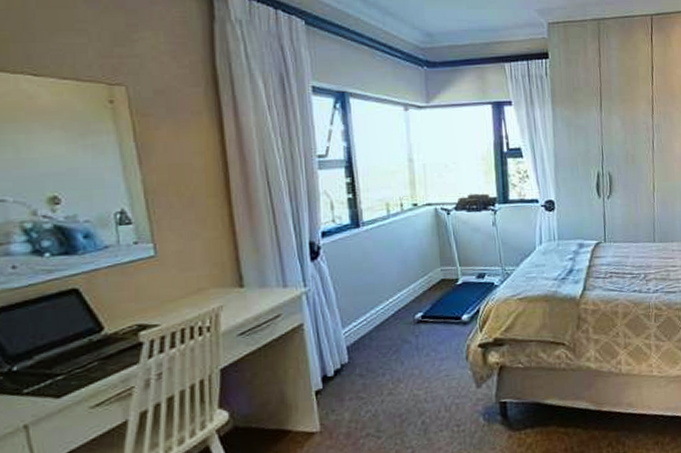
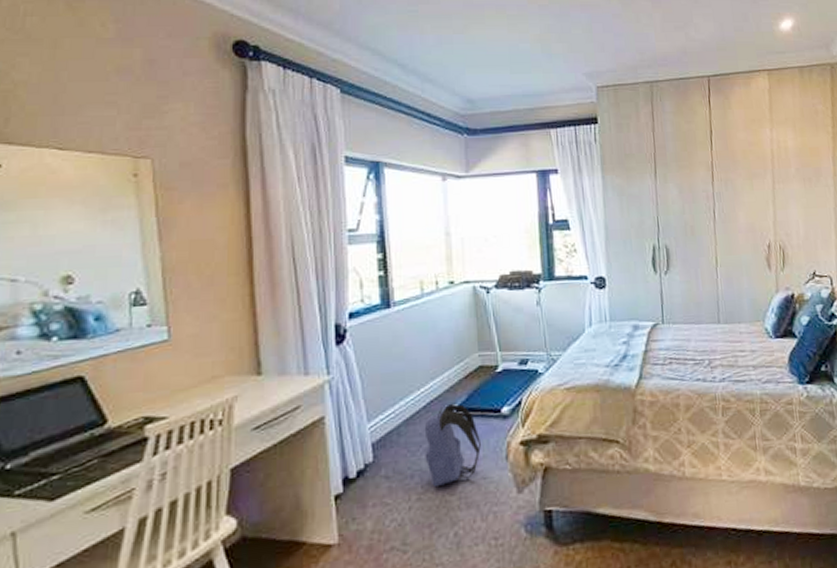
backpack: none [393,311,445,384] -> present [424,403,482,488]

